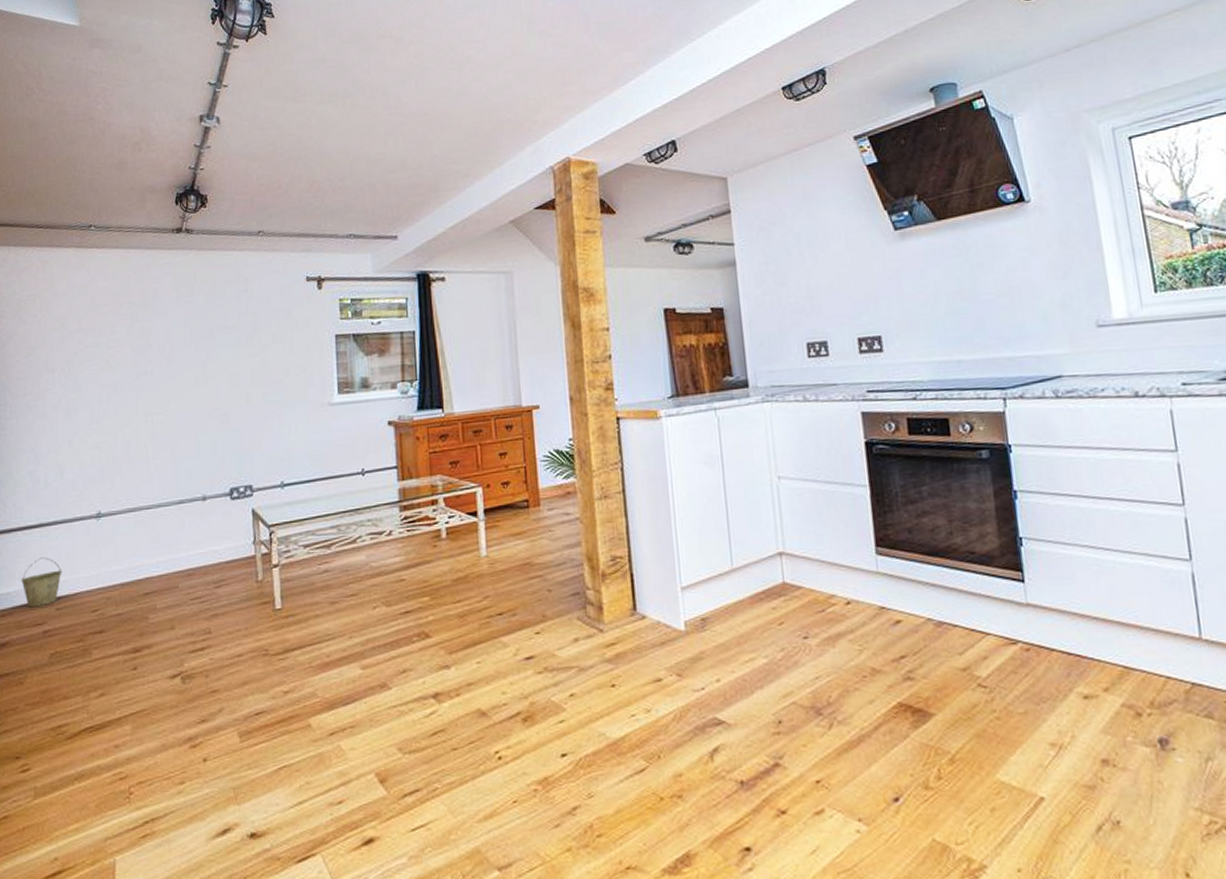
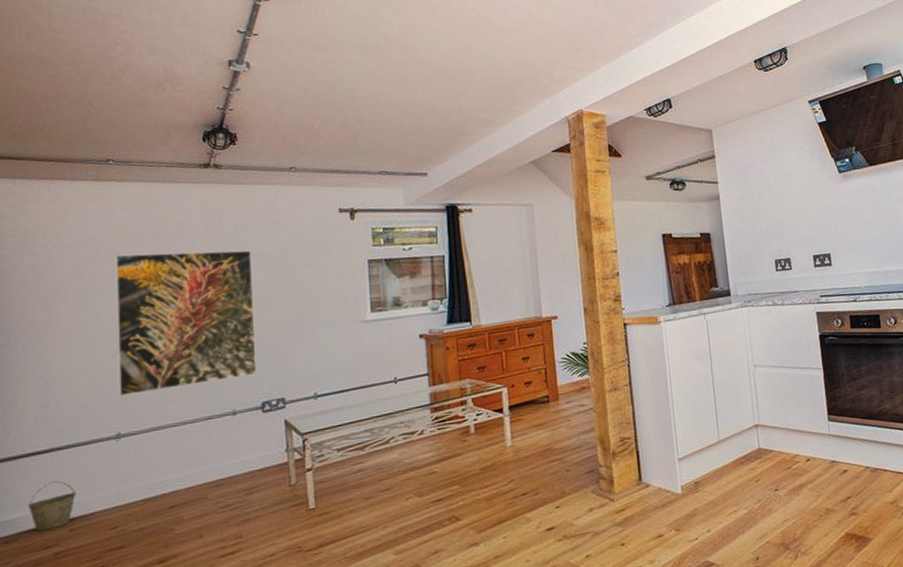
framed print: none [96,322,225,473] -> present [115,250,257,396]

